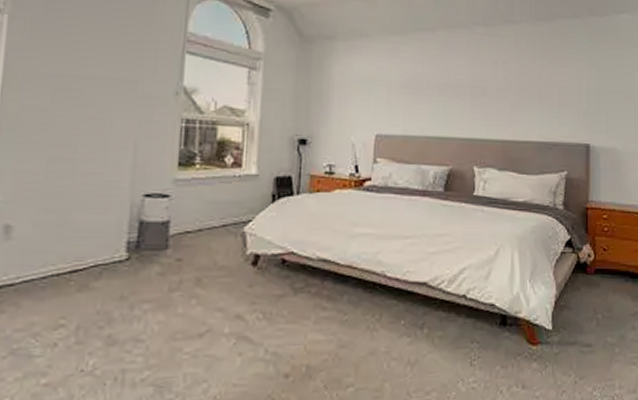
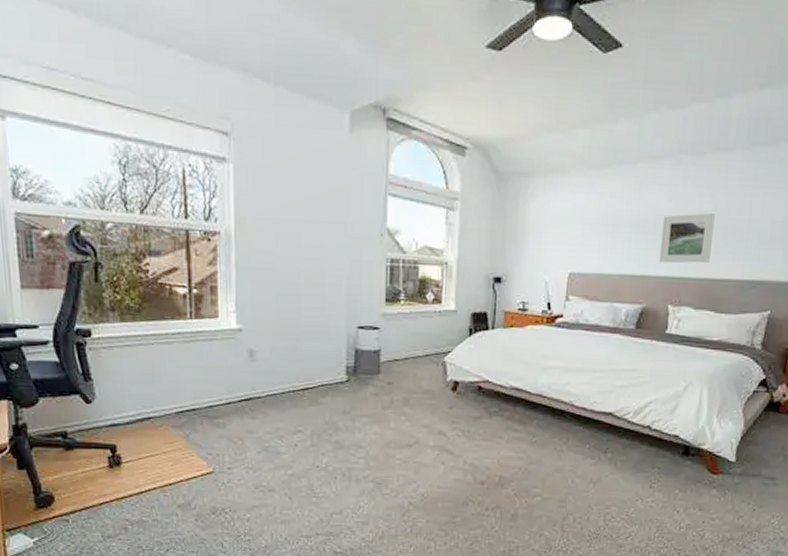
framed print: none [461,78,509,126] -> present [659,212,715,264]

